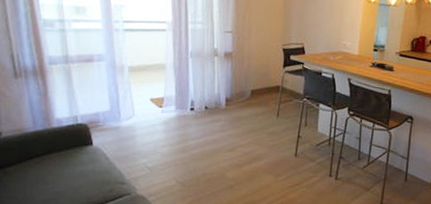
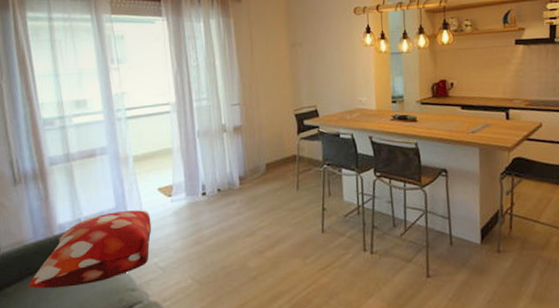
decorative pillow: none [27,114,142,174] -> present [28,210,151,289]

